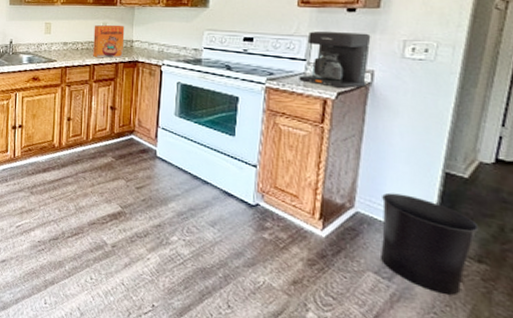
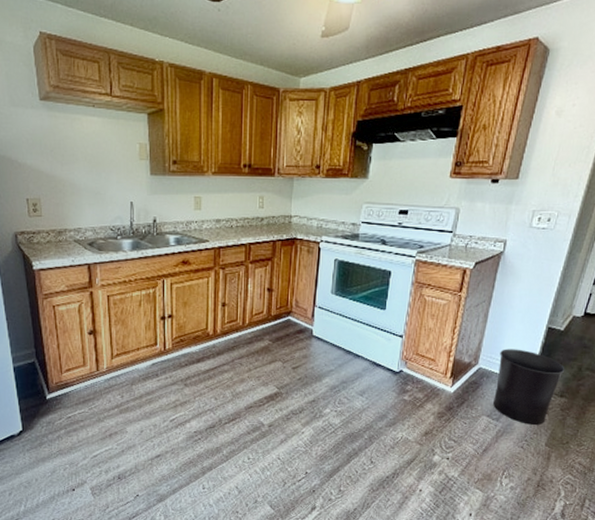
cereal box: present [93,25,125,59] -> none [249,198,283,237]
coffee maker: present [299,31,371,89] -> none [445,202,508,259]

